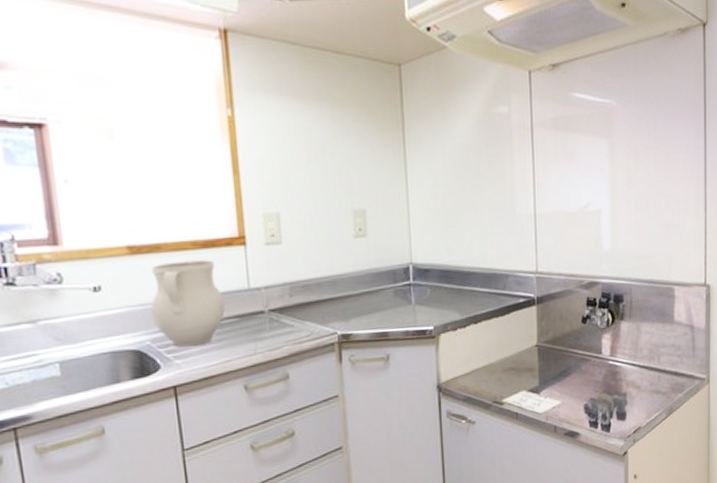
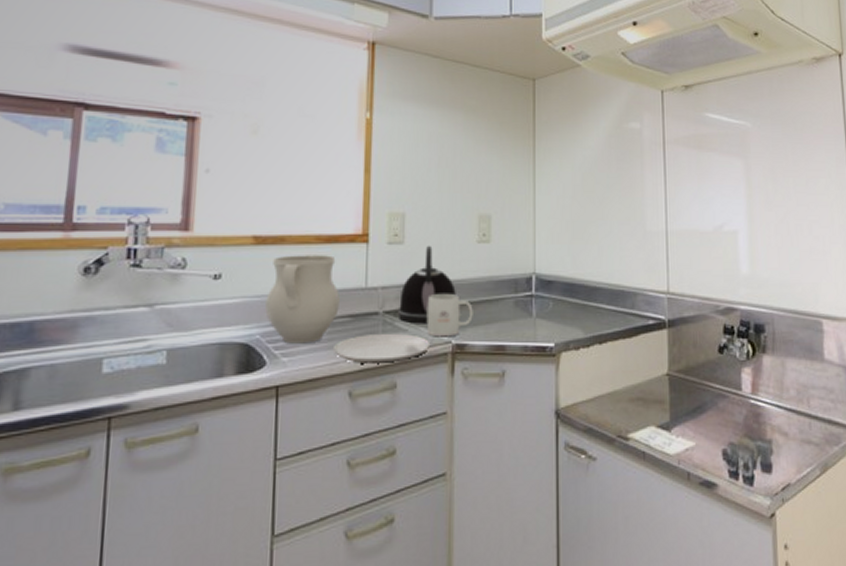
plate: none [223,328,318,360] -> present [332,333,431,365]
kettle: none [282,243,337,319] -> present [397,245,456,324]
mug: none [310,288,356,330] -> present [426,293,473,337]

